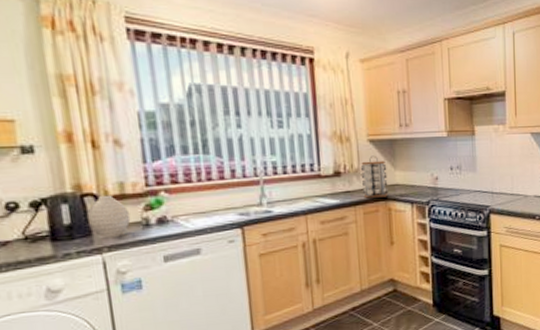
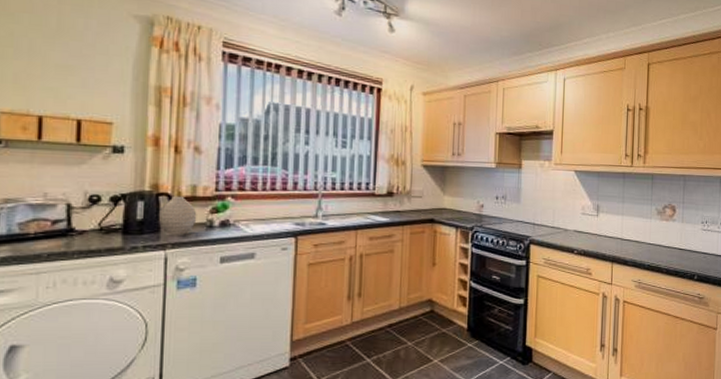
spice rack: present [361,155,389,198] -> none [412,179,437,220]

